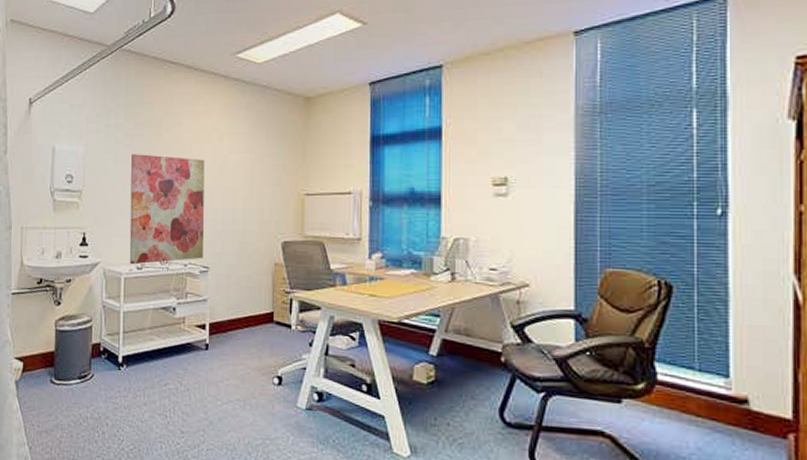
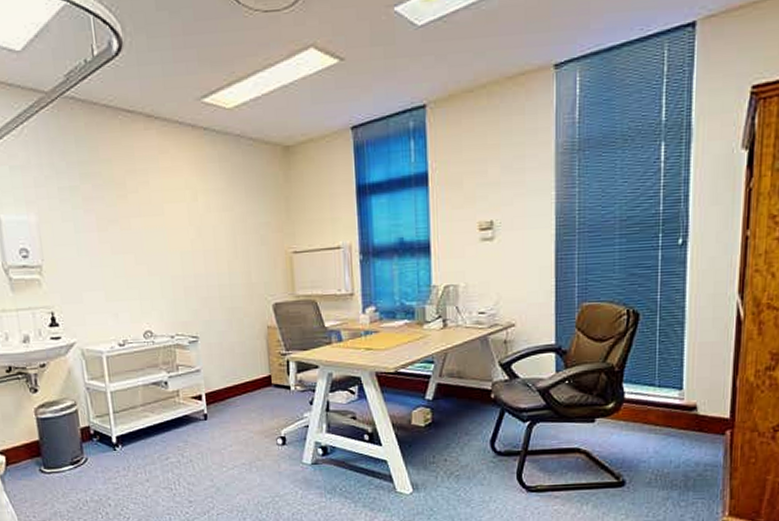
wall art: present [129,154,205,265] -> none [94,219,192,342]

